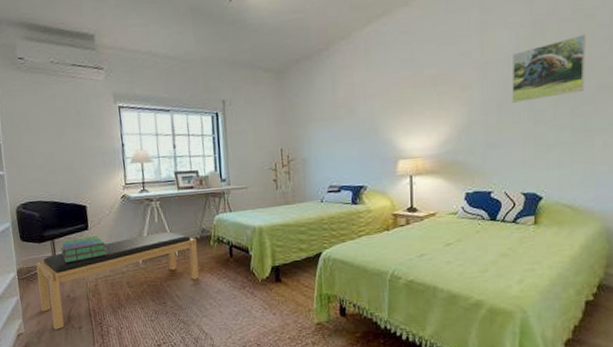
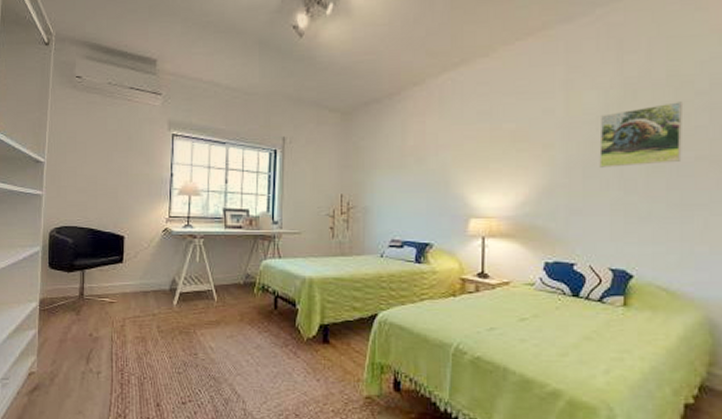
bench: present [36,231,199,330] -> none [59,273,239,372]
stack of books: present [61,236,108,263] -> none [90,270,141,297]

